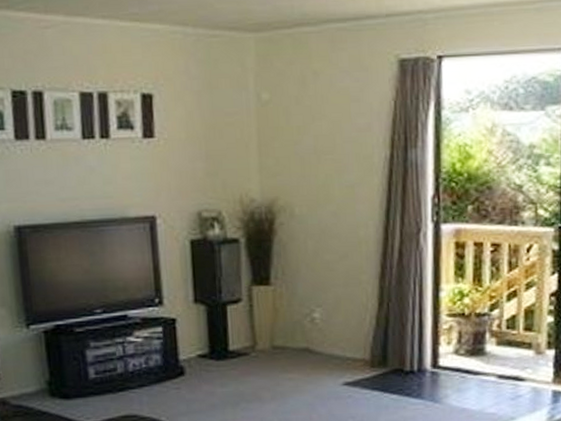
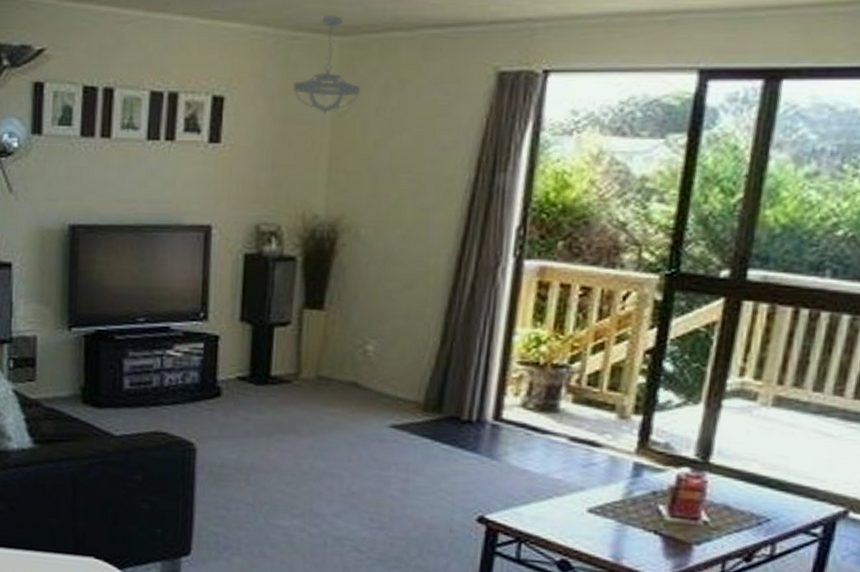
ceiling light fixture: none [217,13,280,105] -> present [293,15,361,114]

